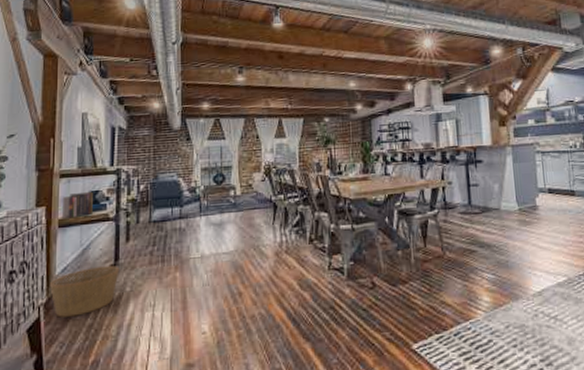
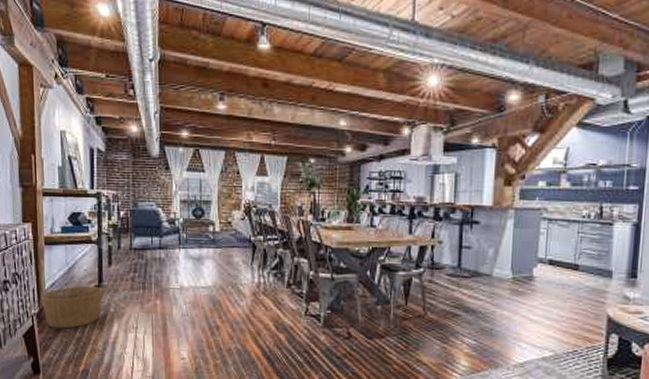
books: present [61,191,93,219] -> none [47,212,76,237]

